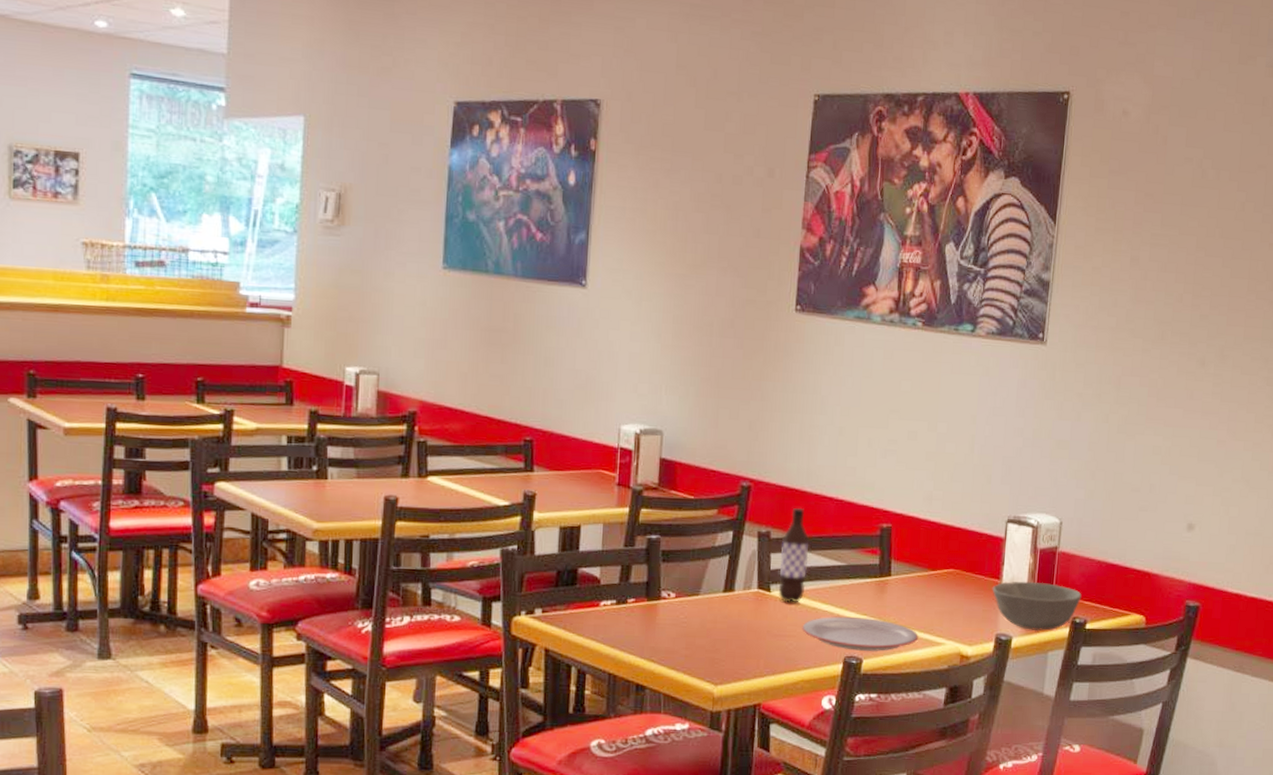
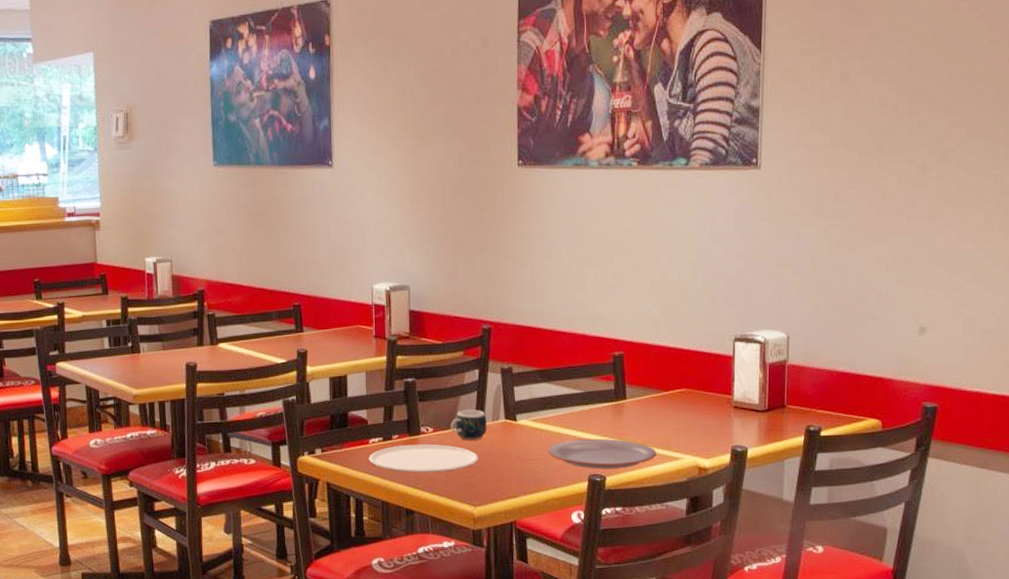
plate: none [598,610,724,644] -> present [369,444,478,473]
mug: none [696,575,738,609] -> present [451,409,488,440]
bottle: present [778,508,810,603] -> none [523,344,549,430]
bowl: present [992,581,1082,632] -> none [724,395,814,441]

